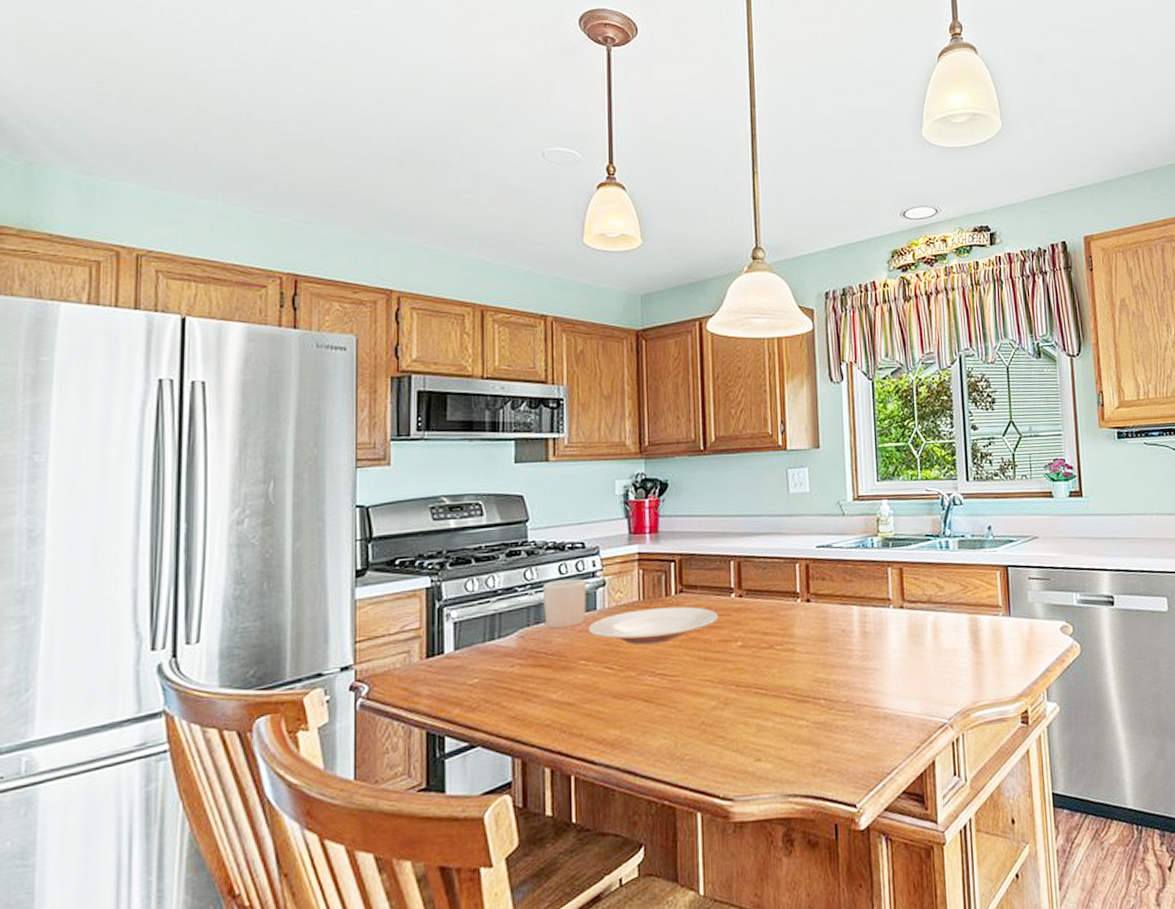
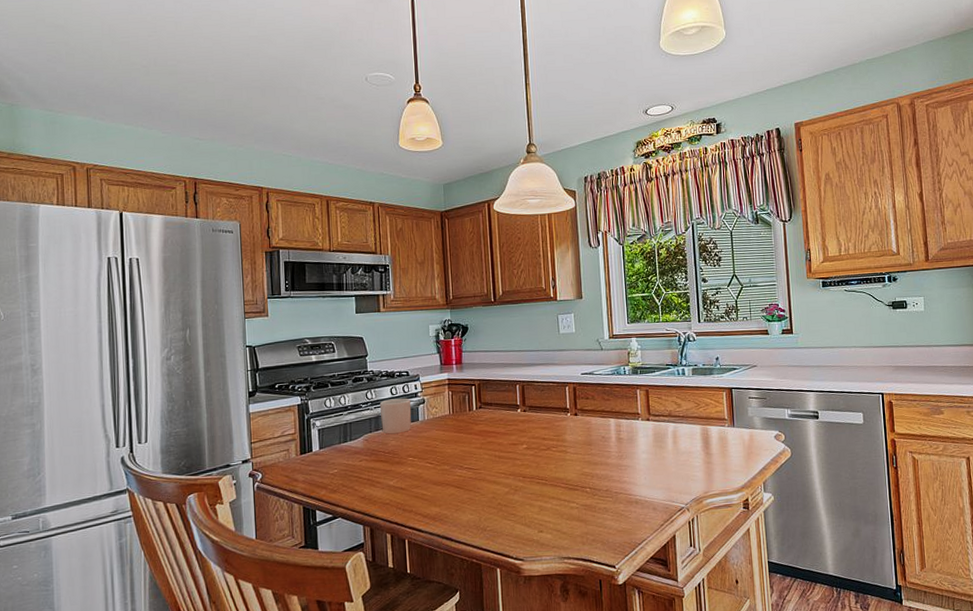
plate: present [587,606,719,646] -> none [413,418,509,447]

